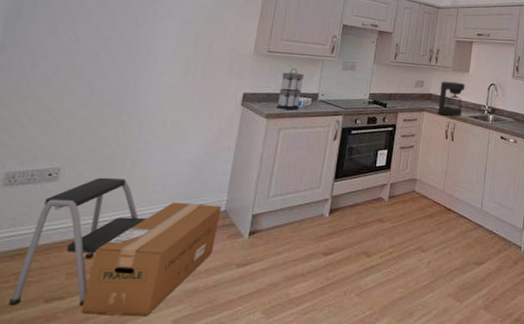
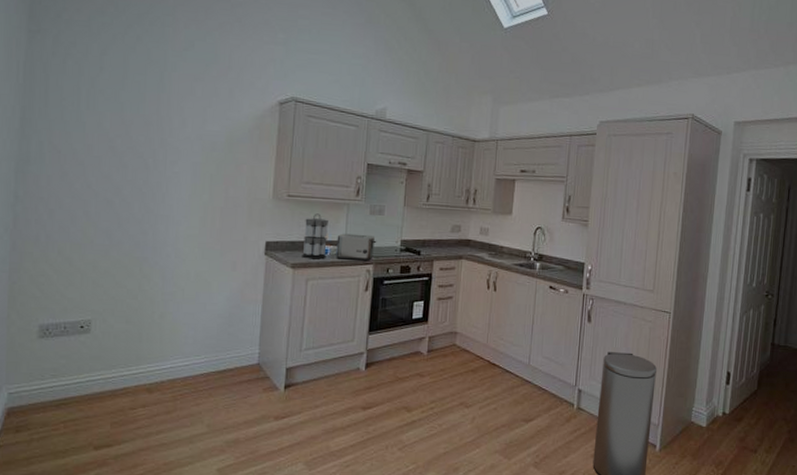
step stool: present [8,177,147,306] -> none [61,329,181,453]
box: present [81,202,222,316] -> none [129,354,254,464]
toaster: none [308,86,348,113] -> present [336,233,377,262]
coffee maker: present [438,81,465,116] -> none [478,225,508,264]

